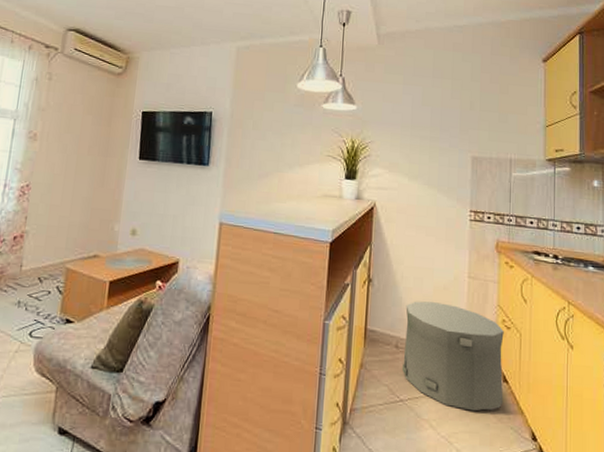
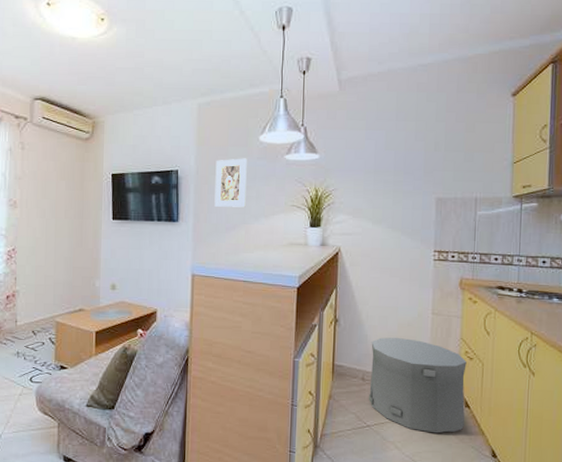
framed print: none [248,104,284,155] -> present [214,158,247,208]

